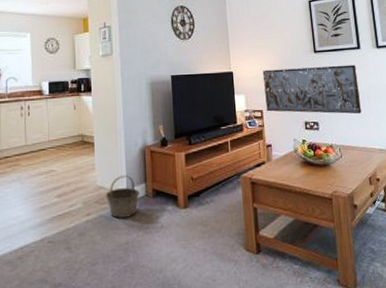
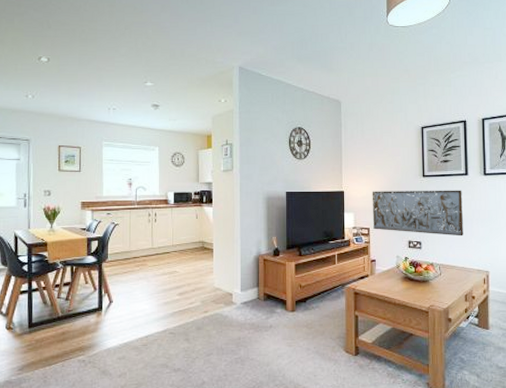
basket: present [105,175,140,218] -> none [221,280,252,317]

